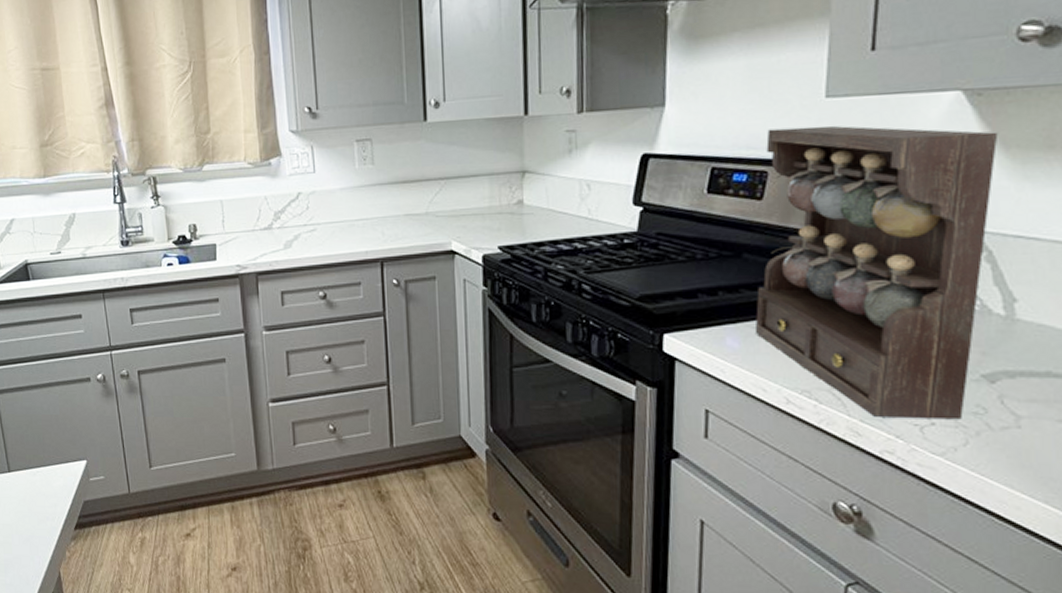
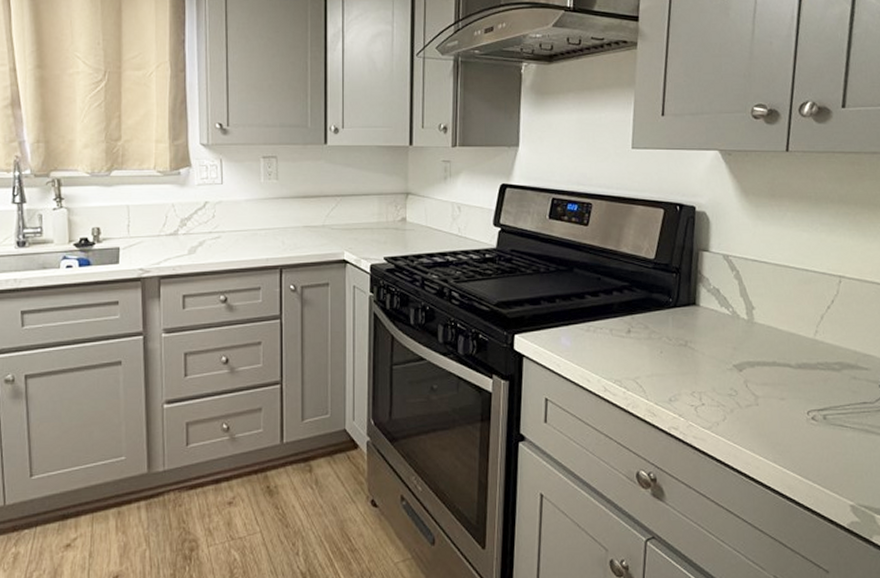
spice rack: present [754,125,999,420] -> none [582,170,742,401]

